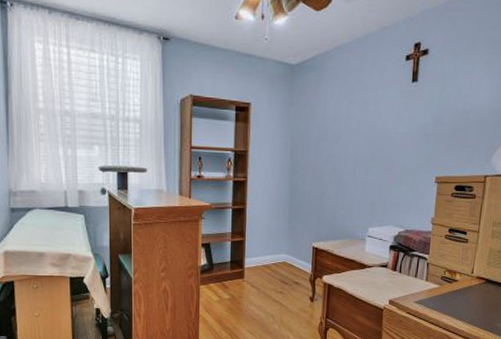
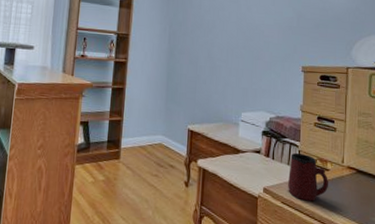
mug: none [414,265,457,311] -> present [288,152,329,202]

